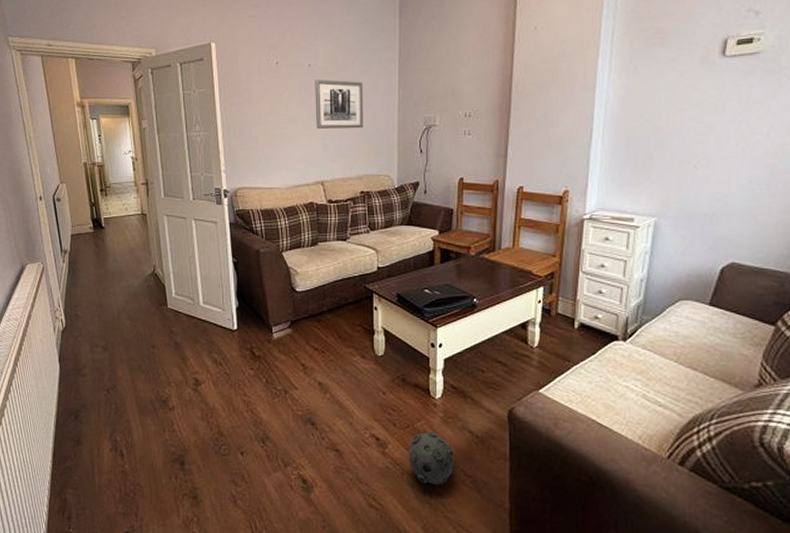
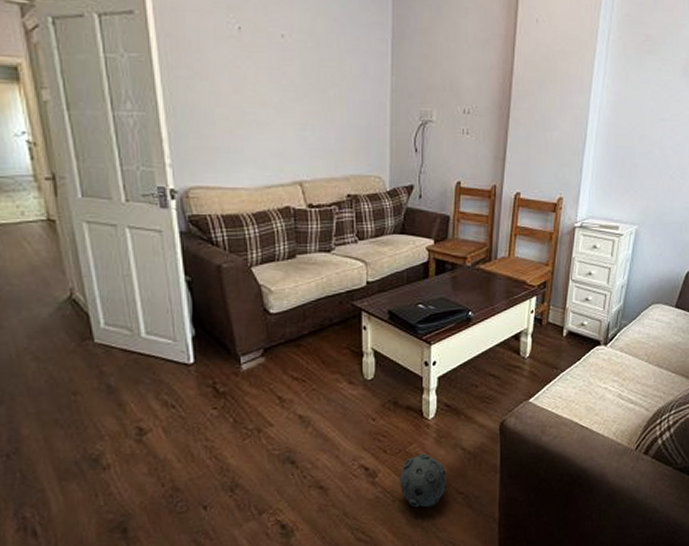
wall art: present [315,79,363,129] -> none [290,55,350,120]

